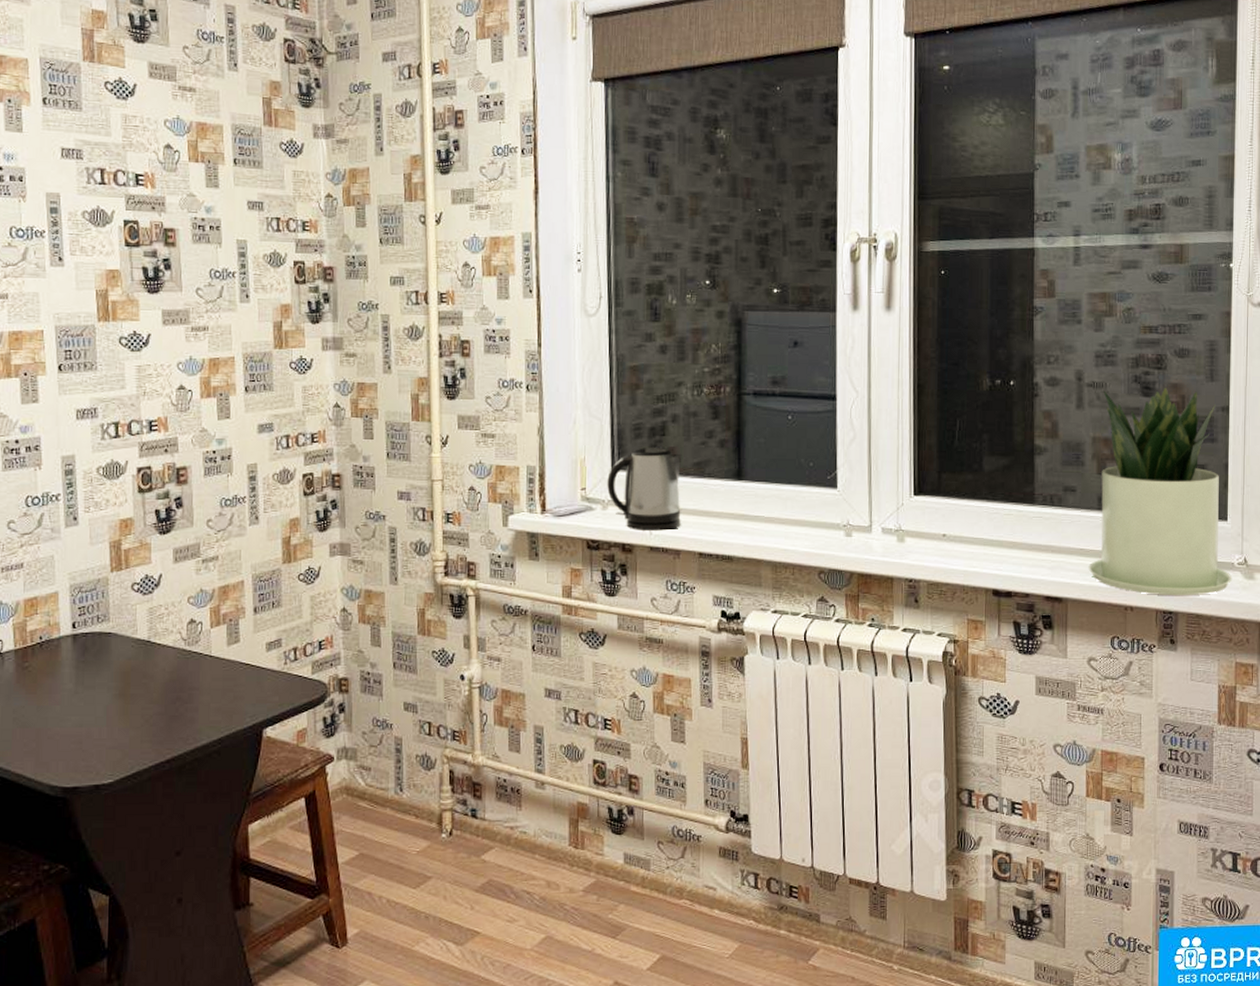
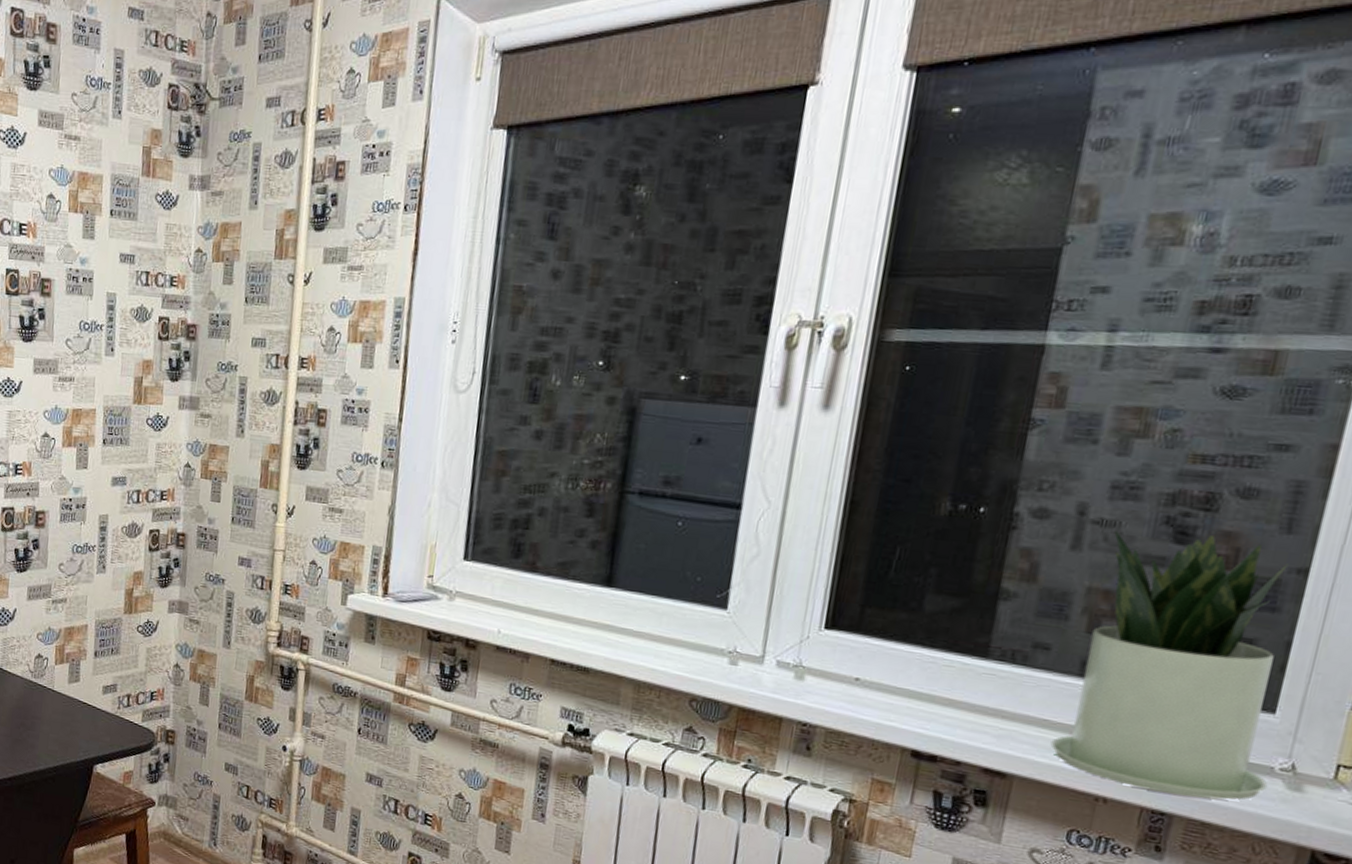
kettle: present [607,448,682,532] -> none [456,540,546,632]

